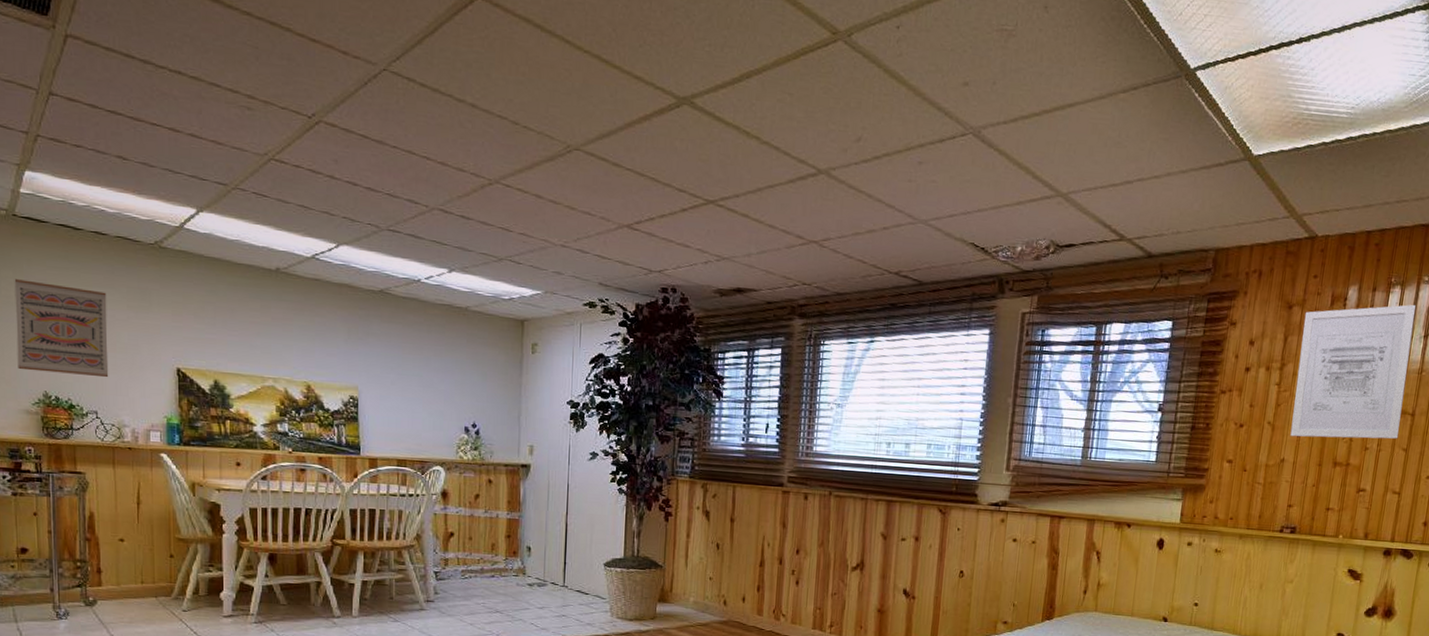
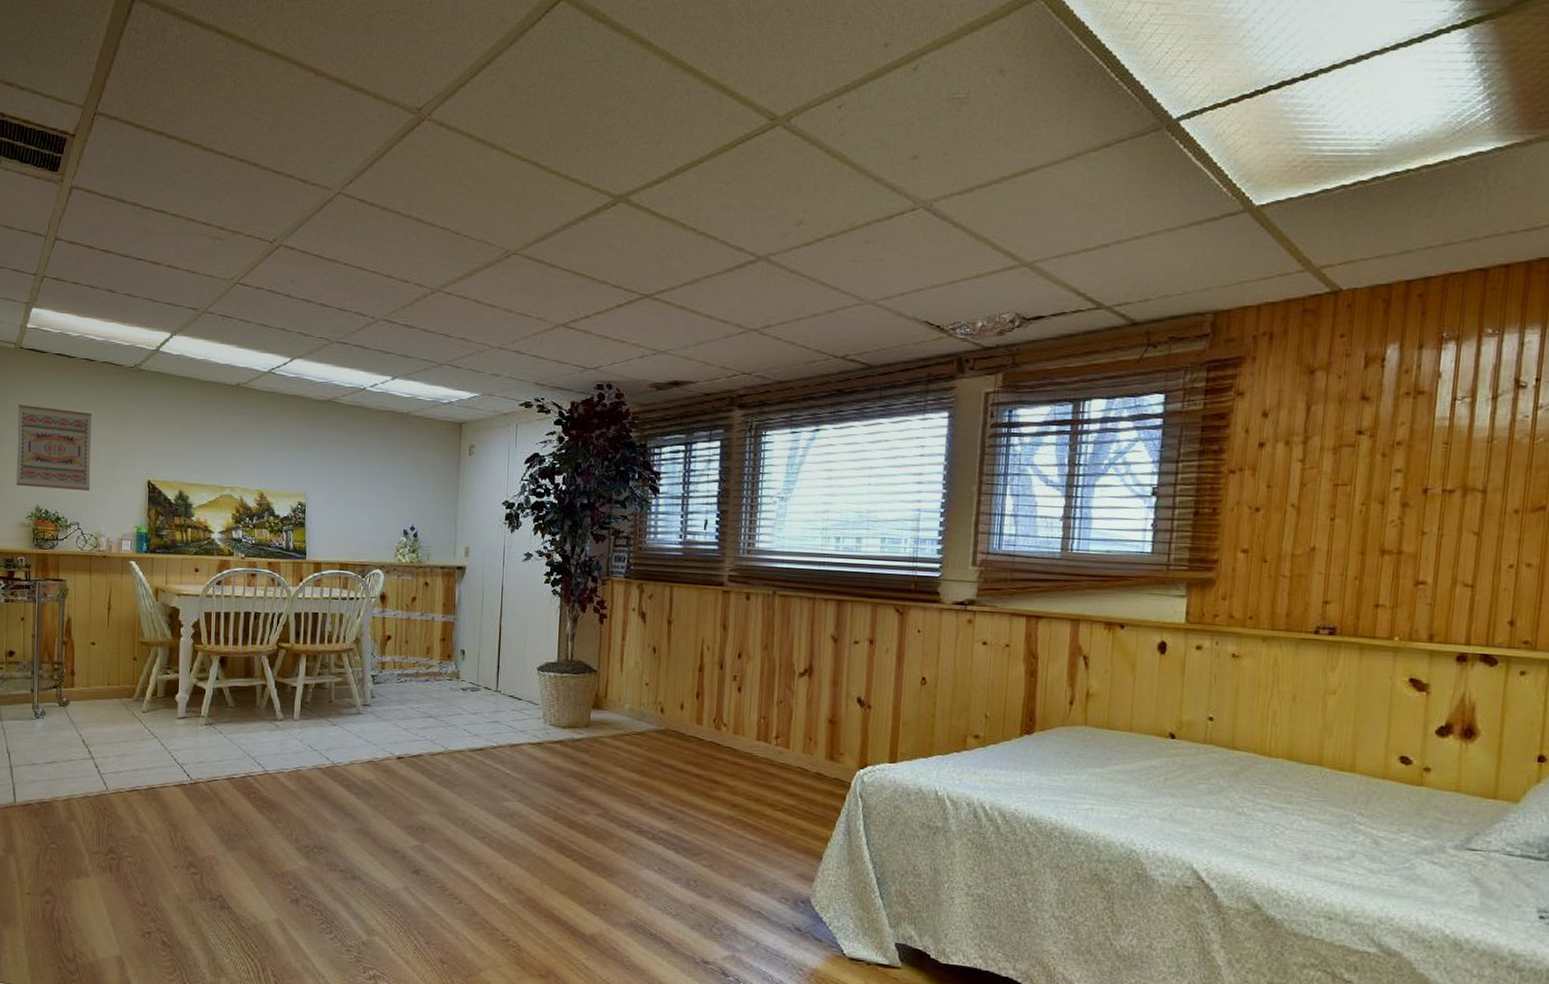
wall art: present [1290,304,1417,439] -> none [1321,361,1479,522]

